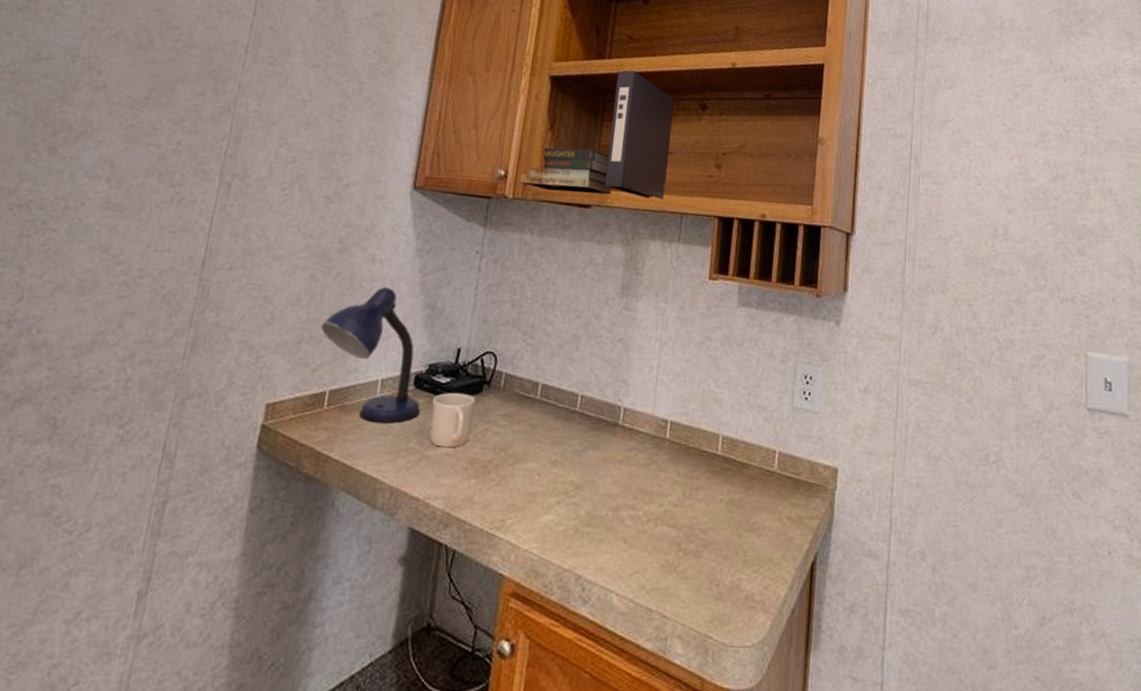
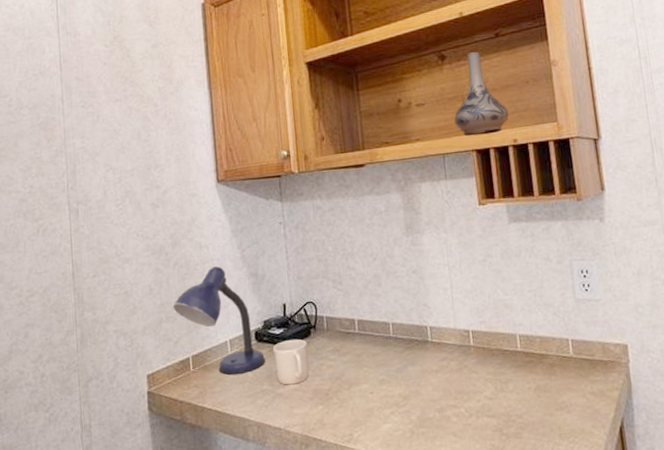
books: present [519,147,612,195] -> none [300,116,379,160]
binder: present [604,70,674,200] -> none [361,40,425,149]
decorative vase: none [702,109,763,203] -> present [454,52,509,136]

